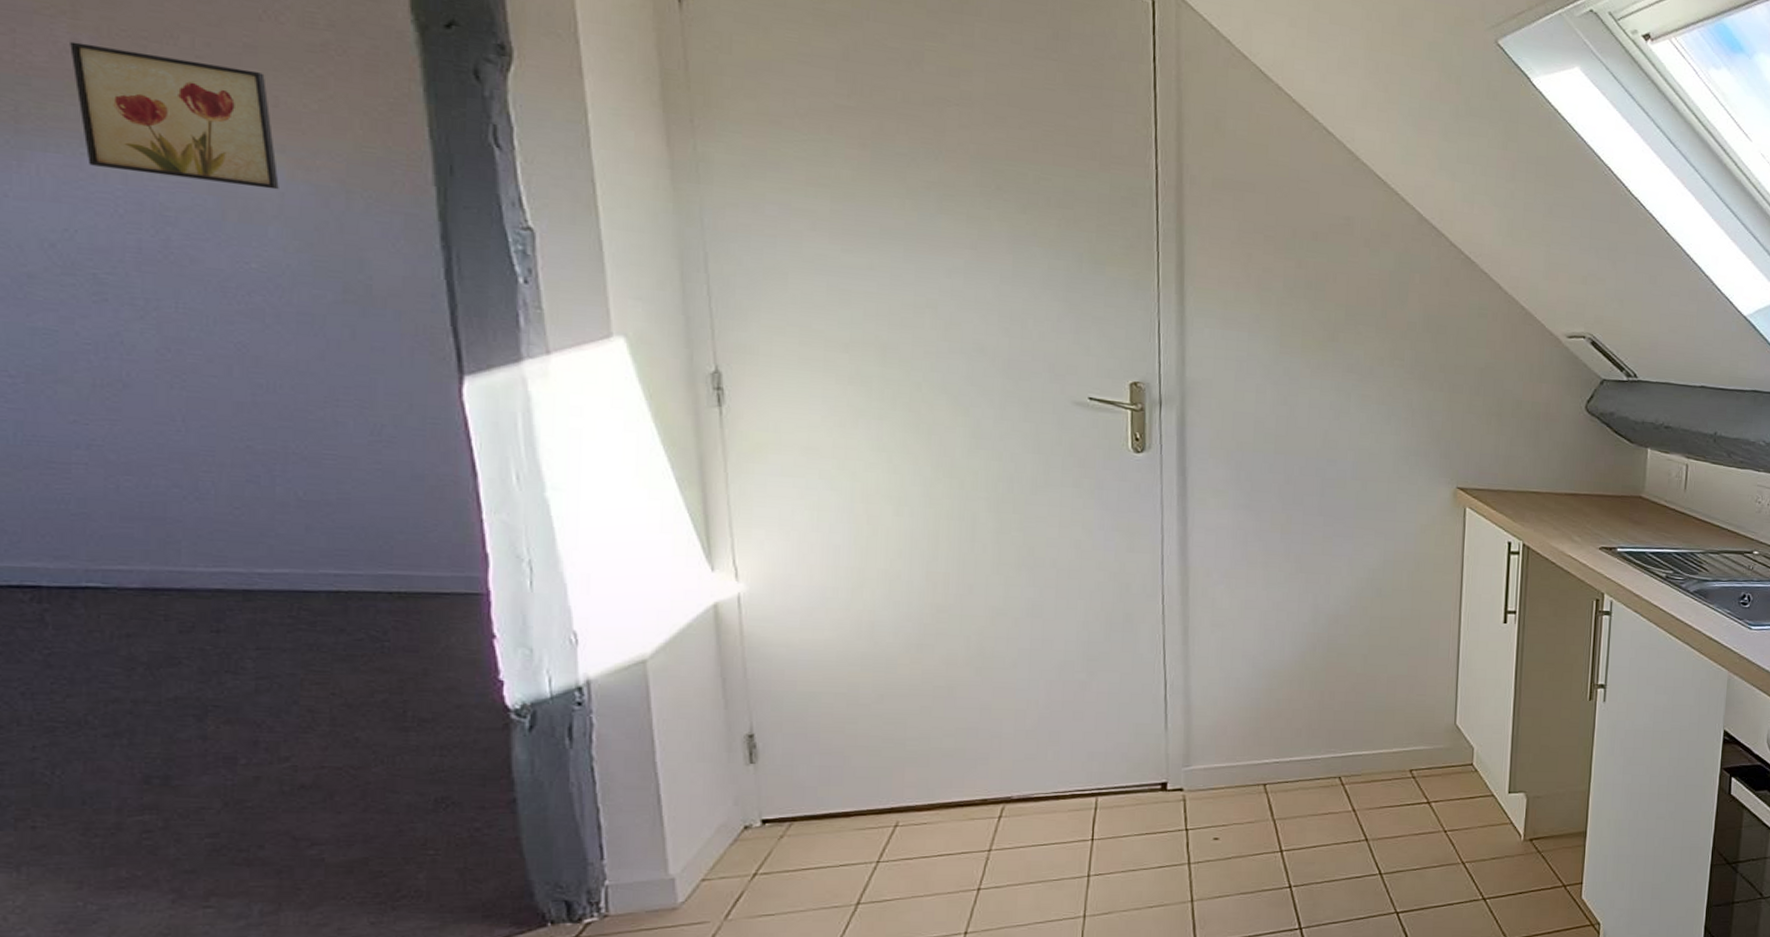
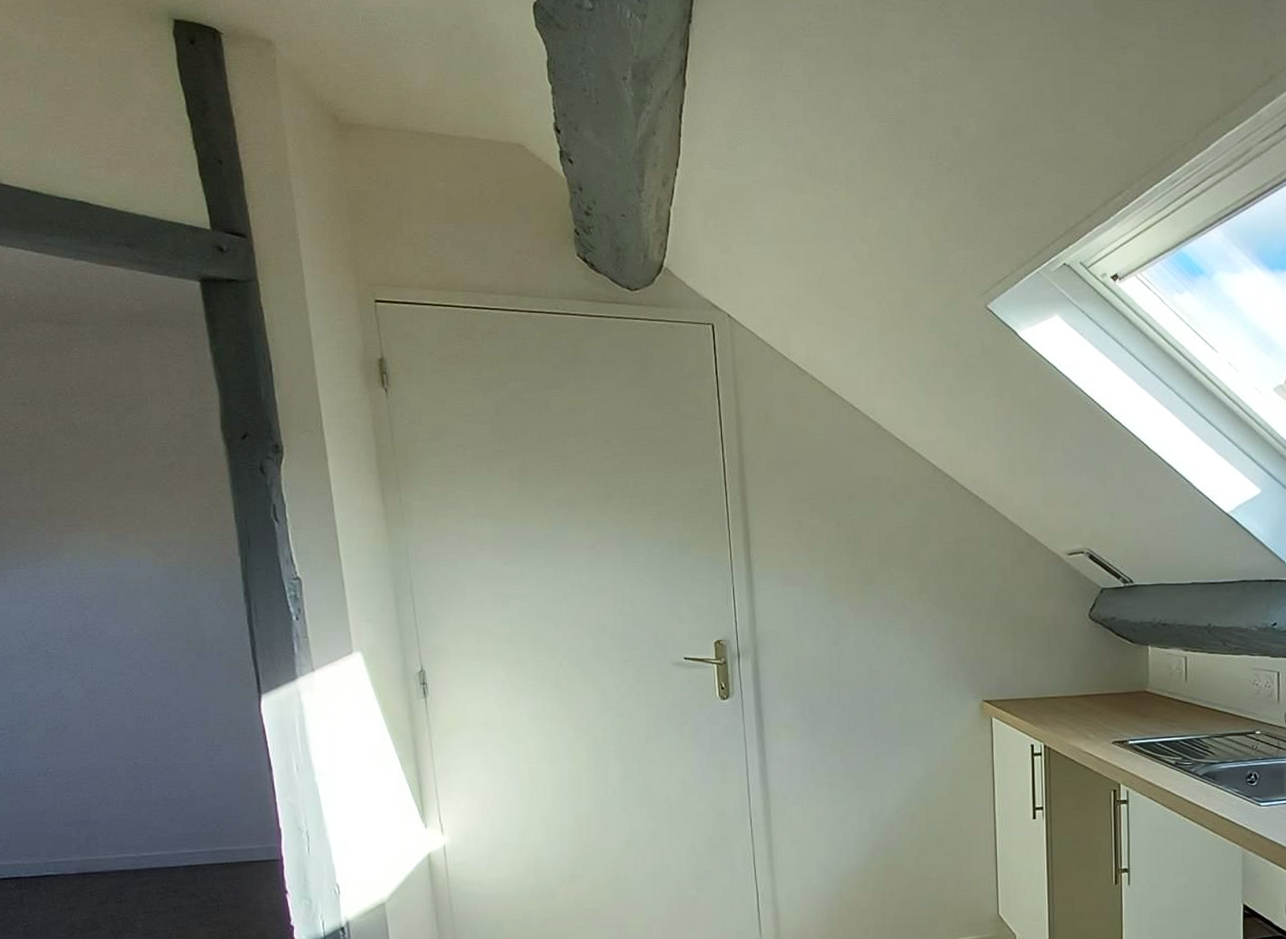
wall art: present [70,41,279,190] -> none [30,489,148,575]

